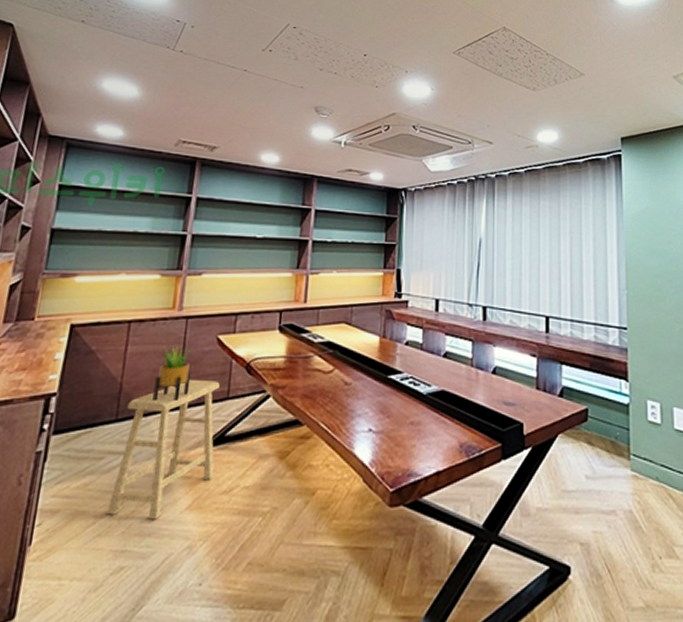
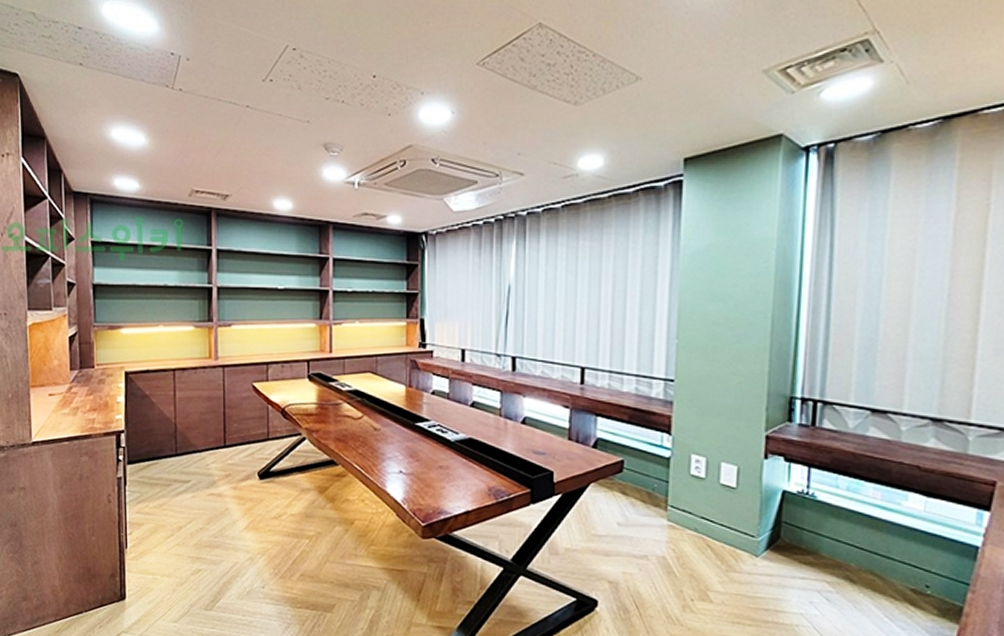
stool: present [106,379,220,520] -> none [180,422,264,536]
potted plant: present [152,346,192,402] -> none [203,392,234,440]

